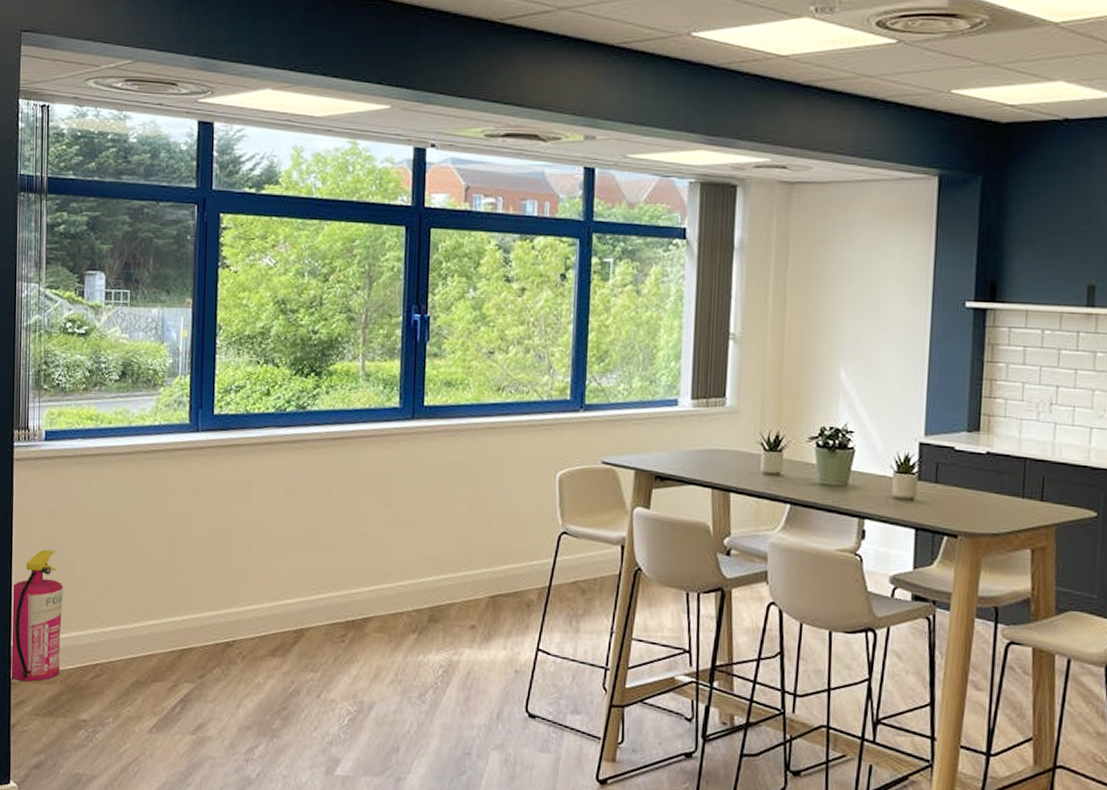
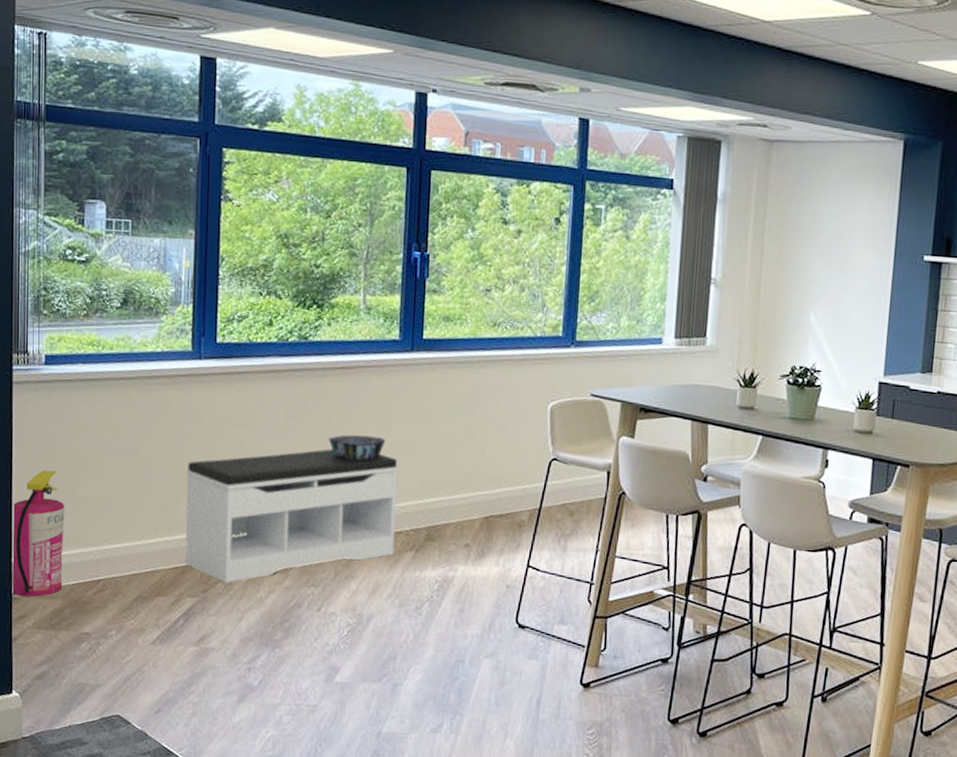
bench: none [182,524,399,667] -> present [185,449,398,583]
decorative bowl: none [327,508,387,536] -> present [328,434,386,460]

